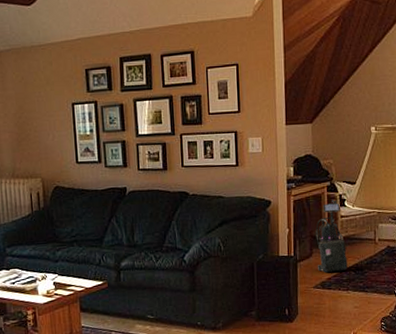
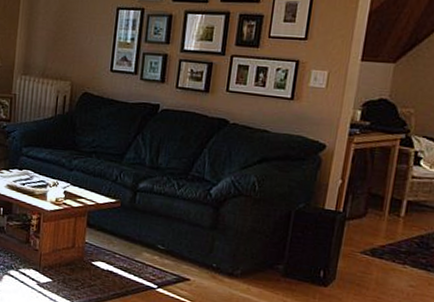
vacuum cleaner: present [316,200,348,272] -> none [369,156,414,241]

